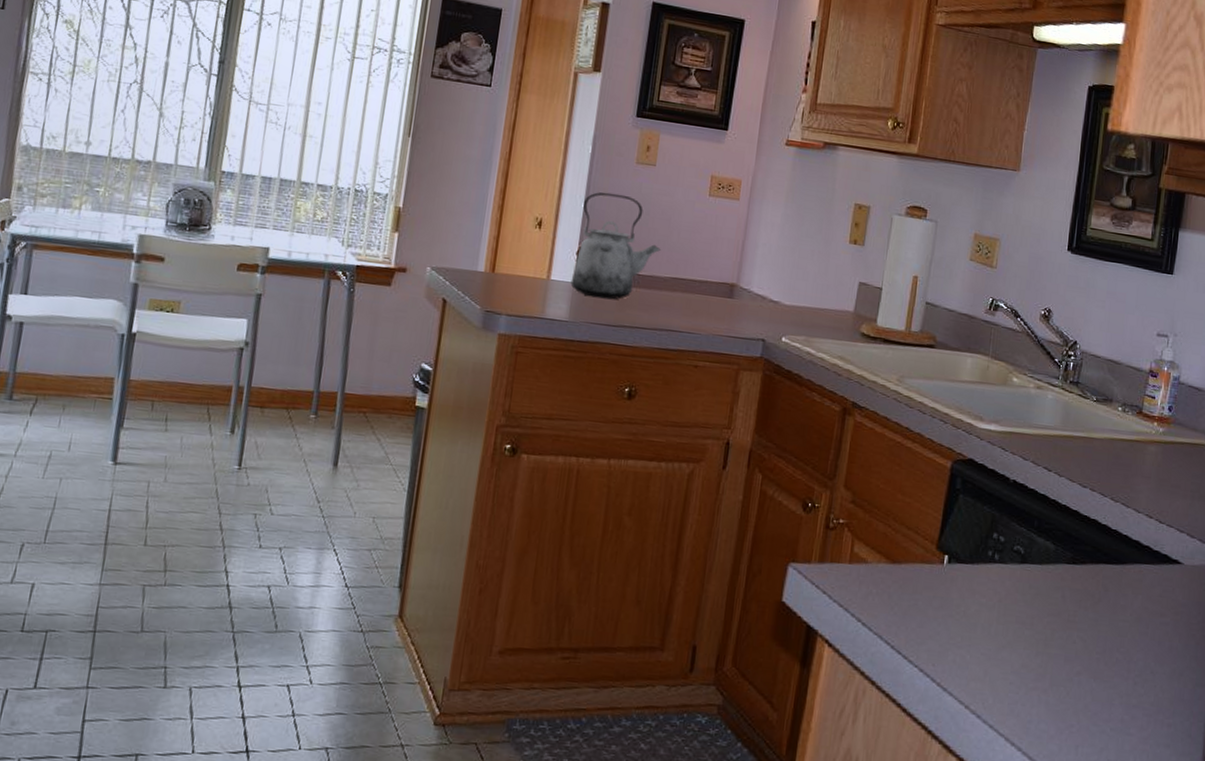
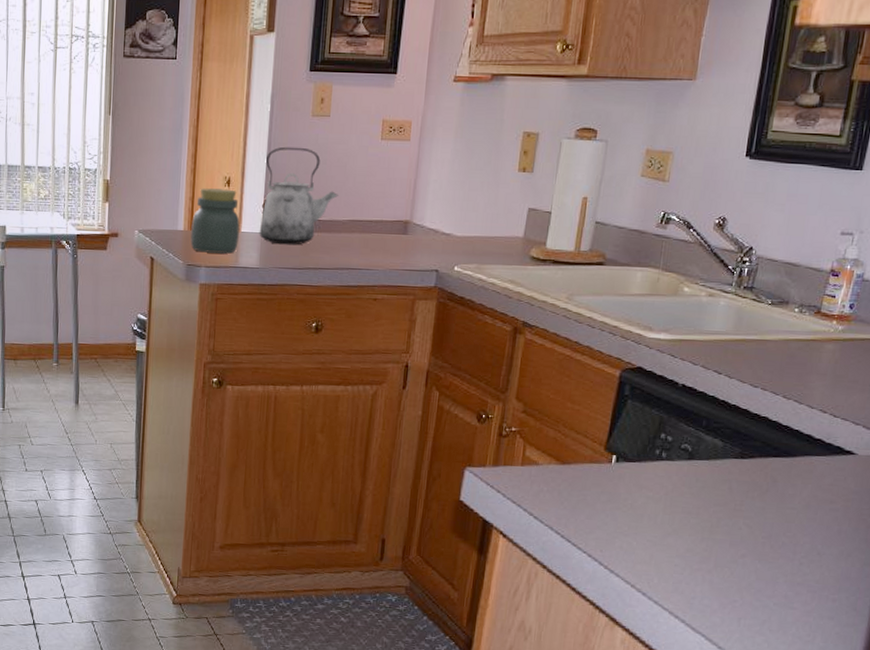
jar: none [491,227,550,303] -> present [190,188,240,254]

